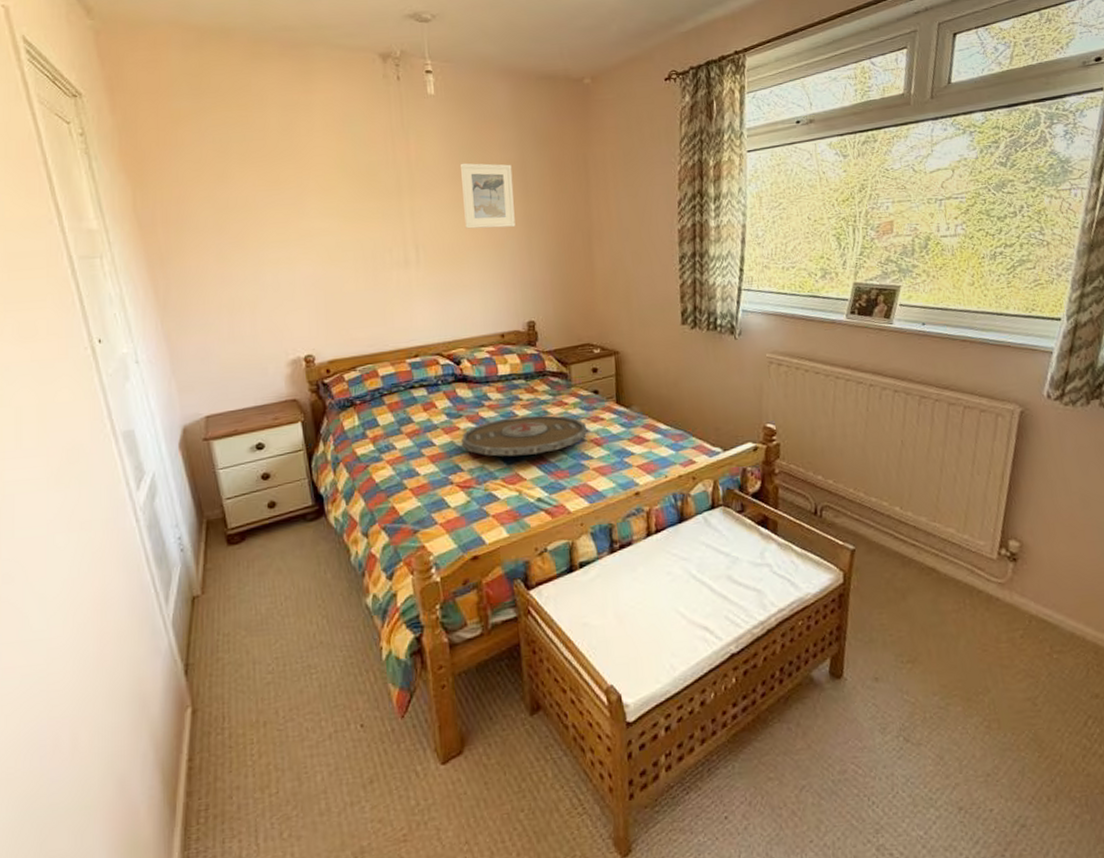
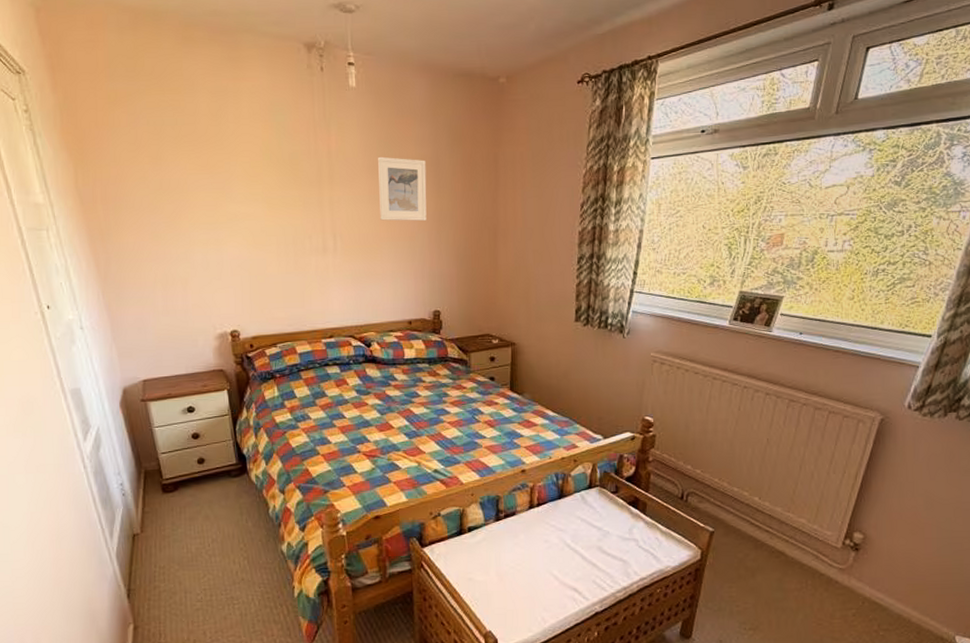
serving tray: present [462,415,587,457] -> none [369,396,481,432]

